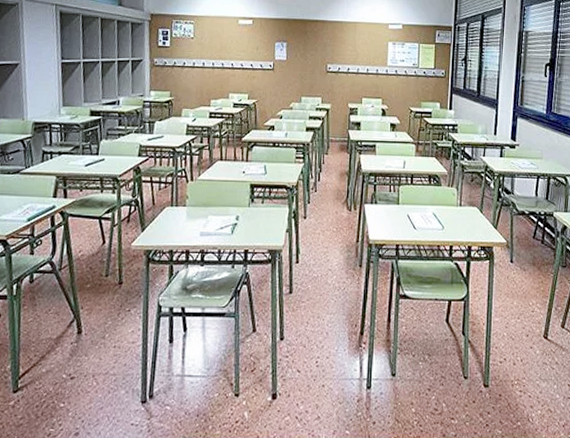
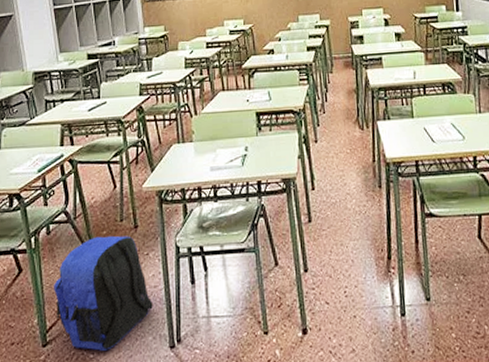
backpack: none [30,289,129,401] -> present [54,235,153,351]

